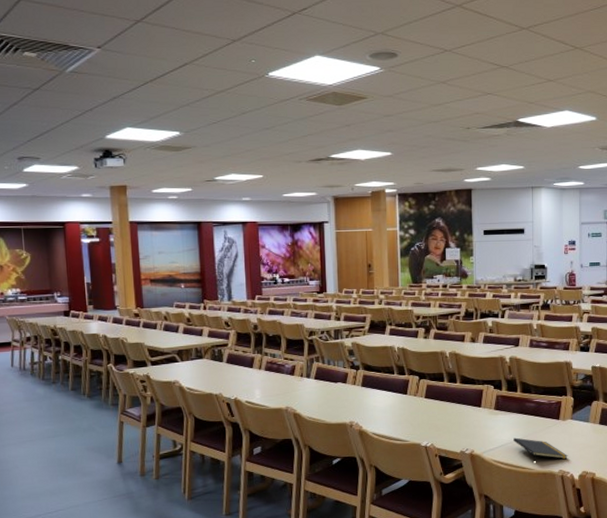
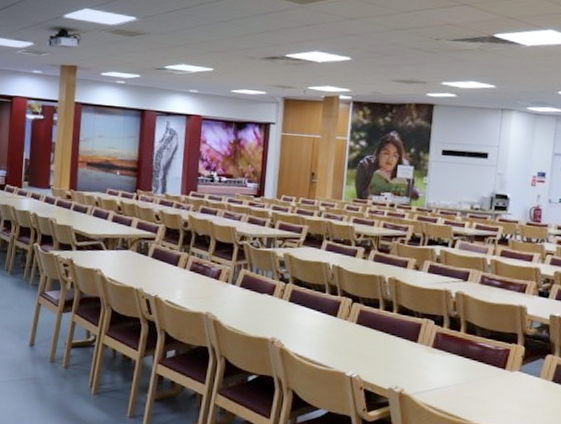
notepad: present [513,437,568,461] -> none [450,382,512,416]

